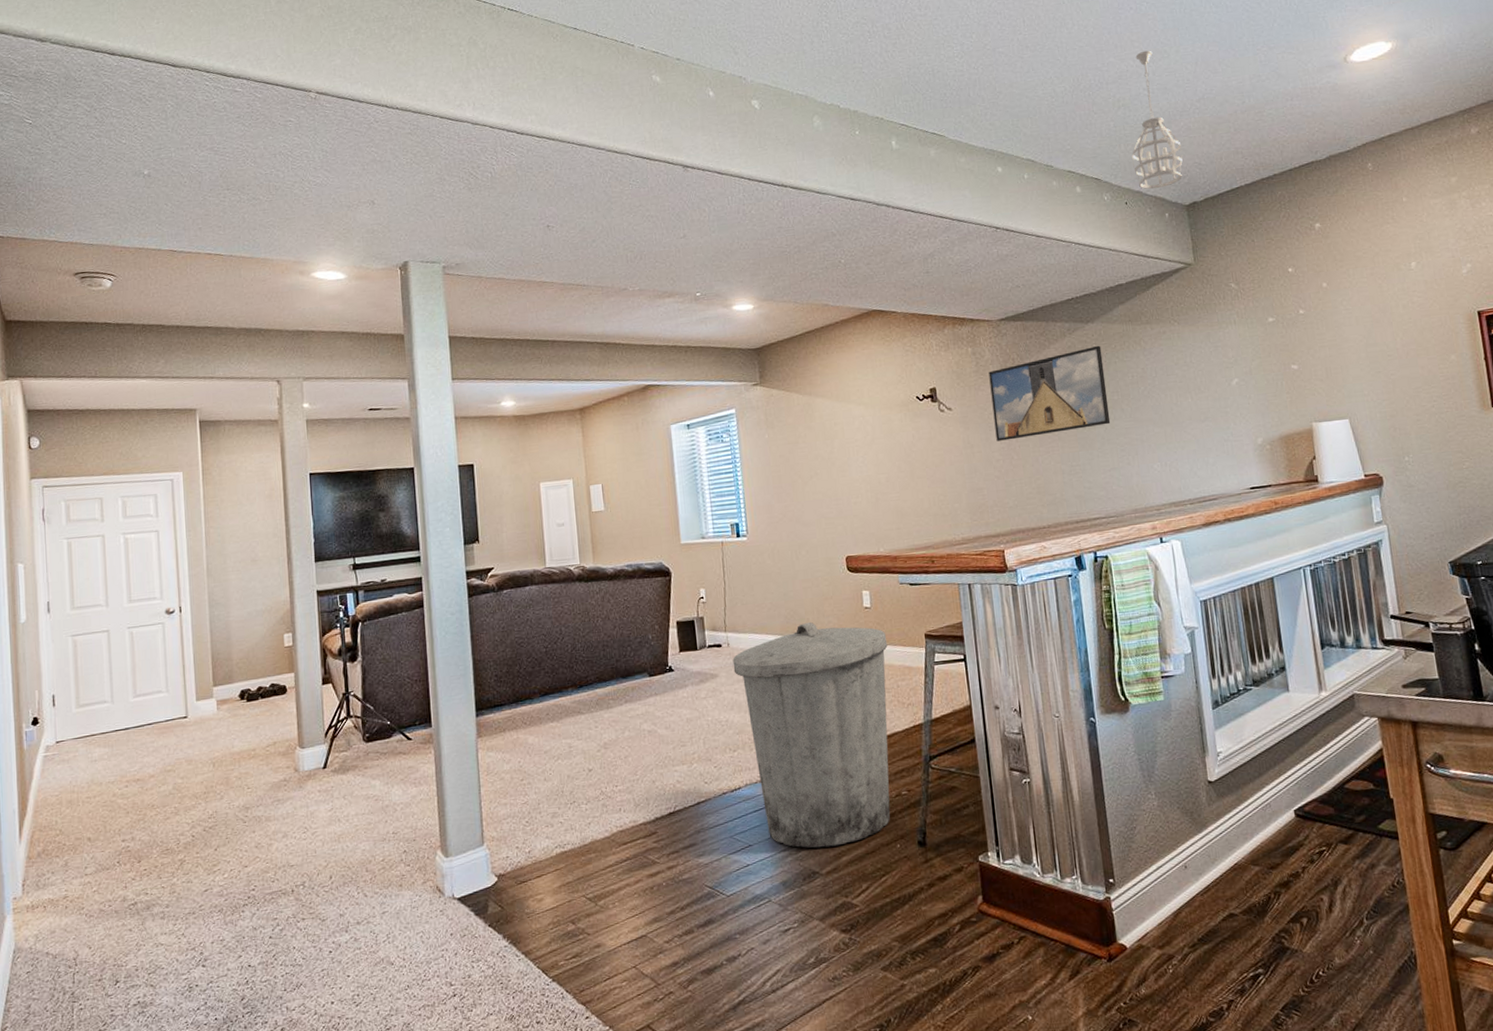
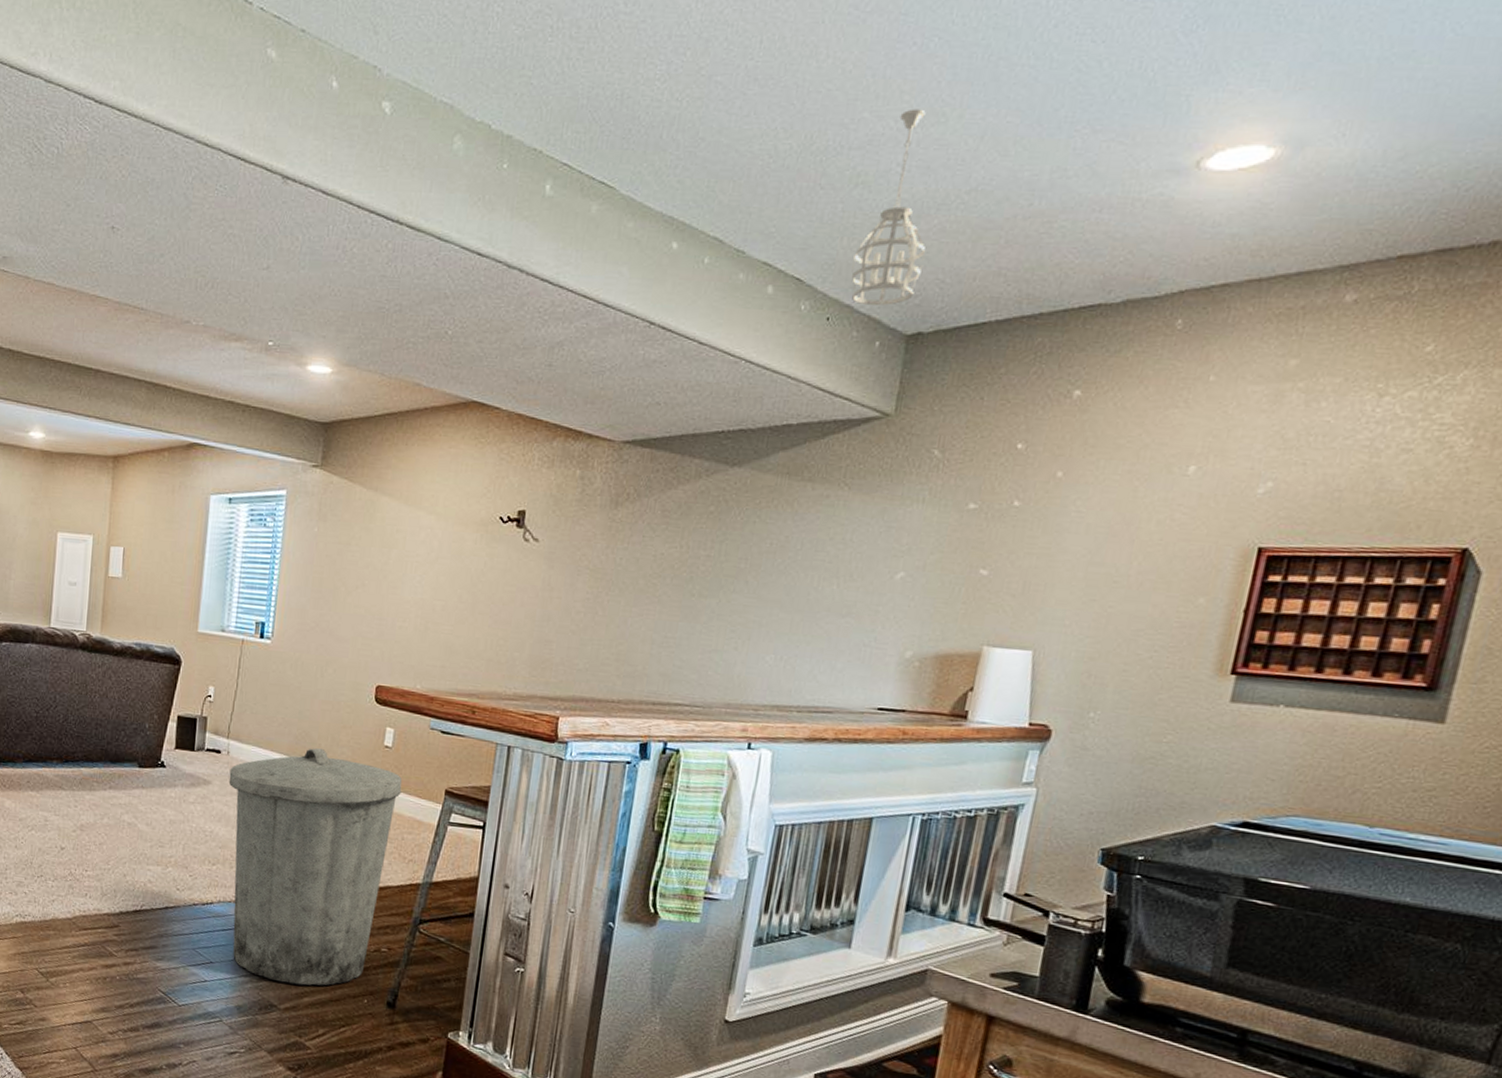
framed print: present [988,345,1111,441] -> none [582,496,742,597]

